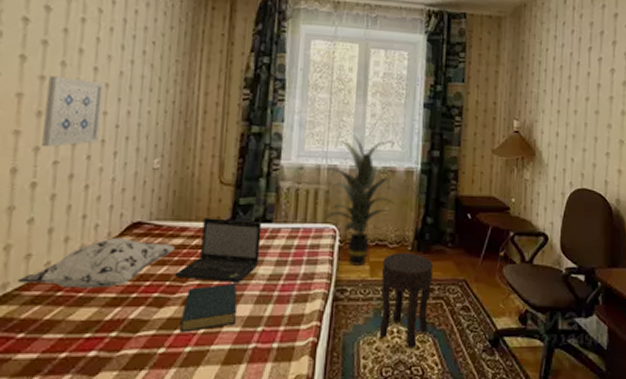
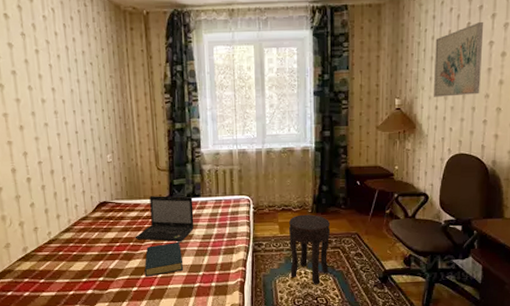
decorative pillow: present [16,237,176,288] -> none [32,213,133,249]
wall art: present [42,76,104,148] -> none [22,98,65,152]
indoor plant: present [321,132,395,266] -> none [233,122,294,226]
wall art: none [555,48,605,124] -> present [434,22,484,97]

